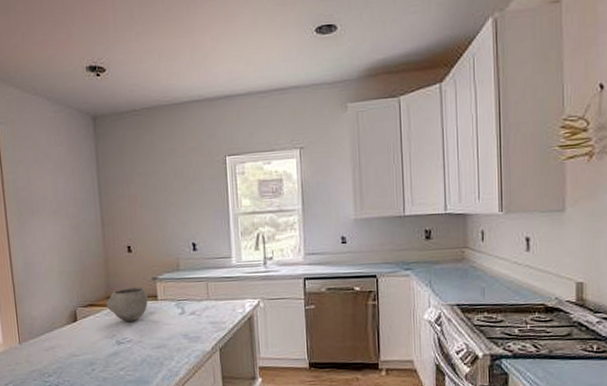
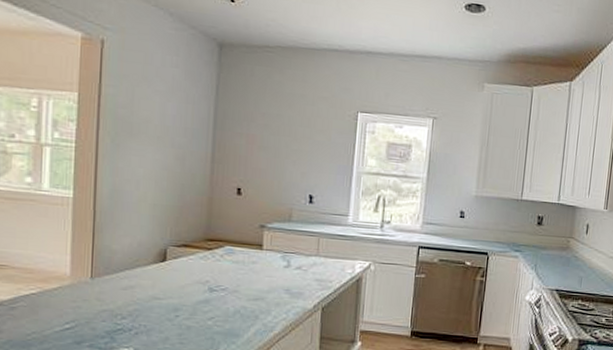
bowl: present [106,287,148,321] -> none [203,232,252,269]

